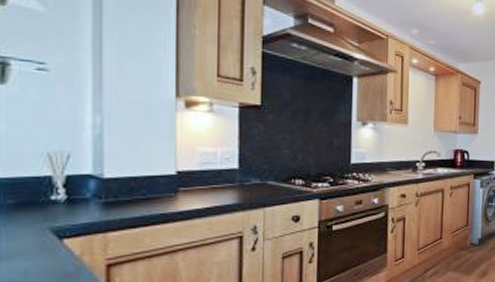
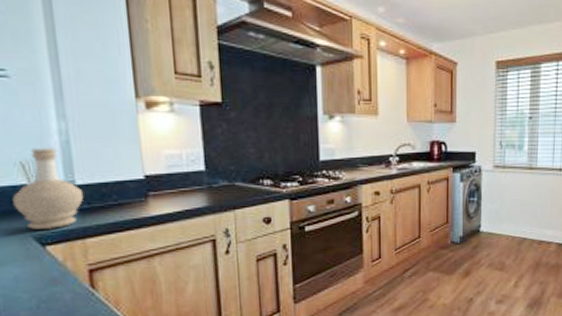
bottle: none [34,140,111,222] -> present [12,148,84,229]

